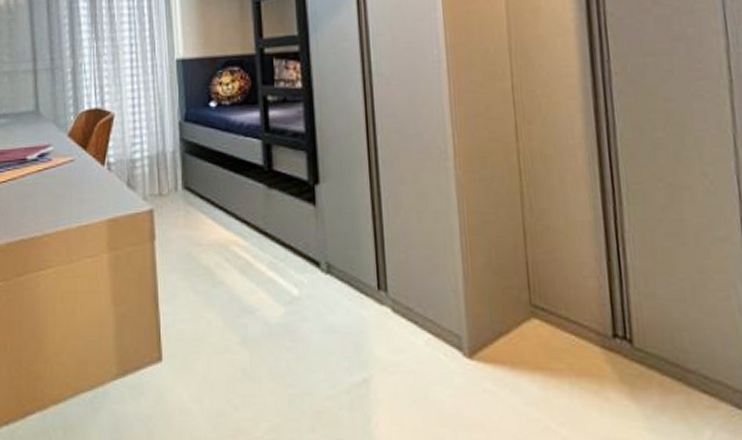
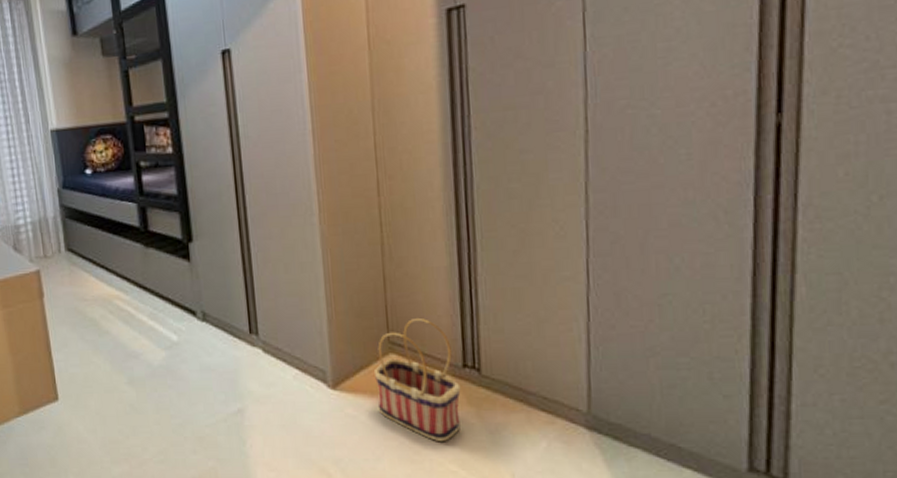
basket: none [515,277,613,427] -> present [375,317,461,442]

